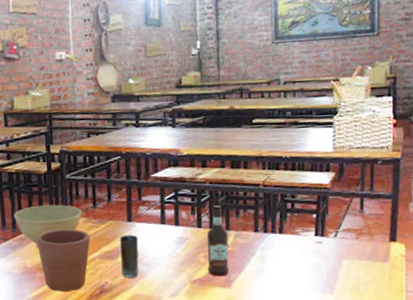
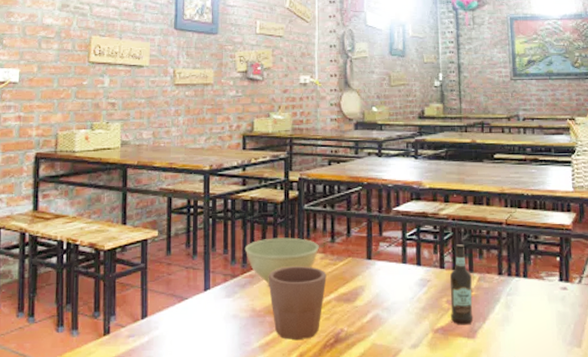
cup: present [120,235,139,278] -> none [358,274,378,325]

